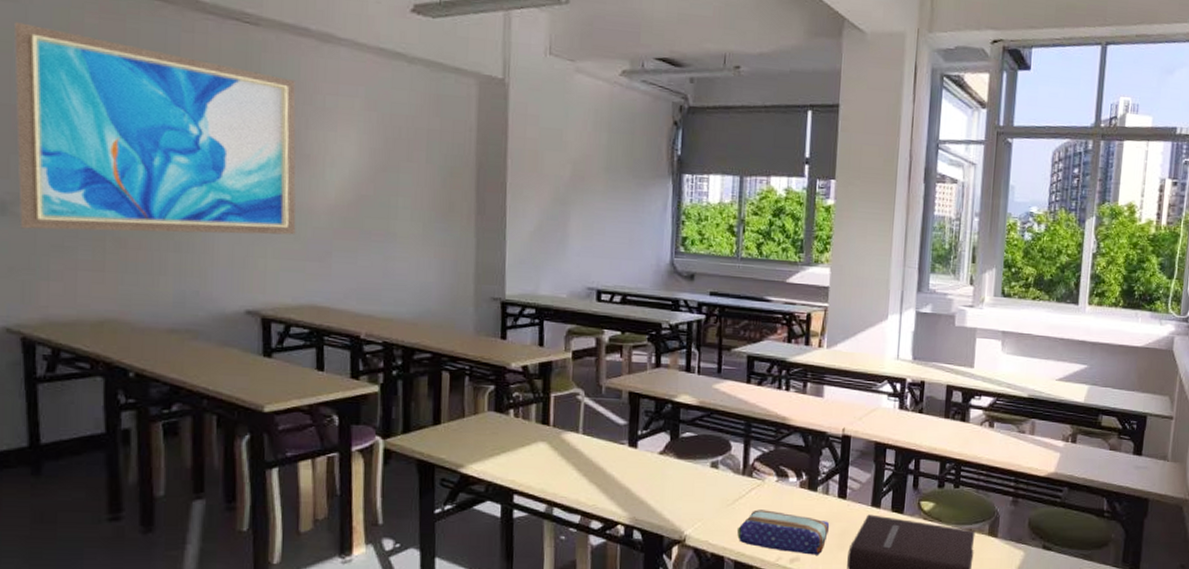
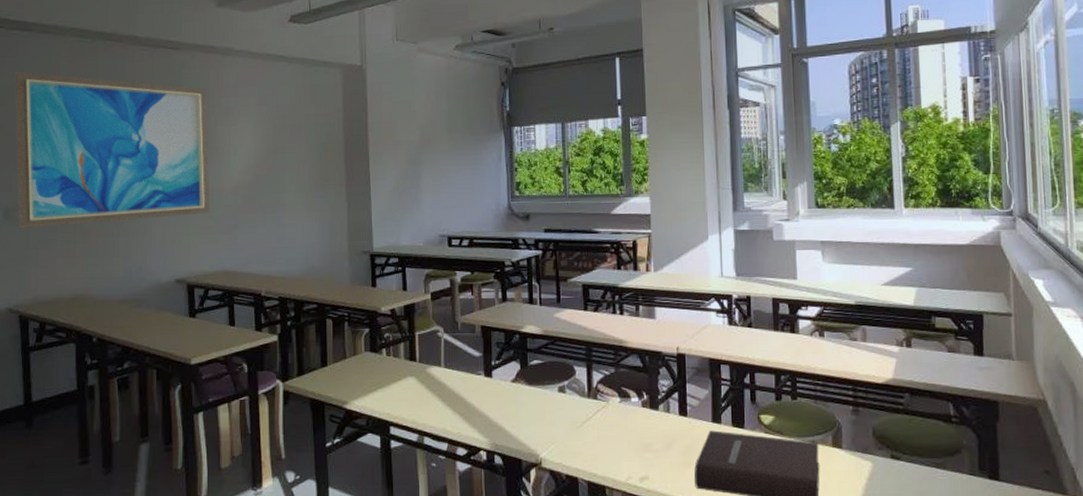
pencil case: present [737,509,830,555] -> none [588,430,674,473]

